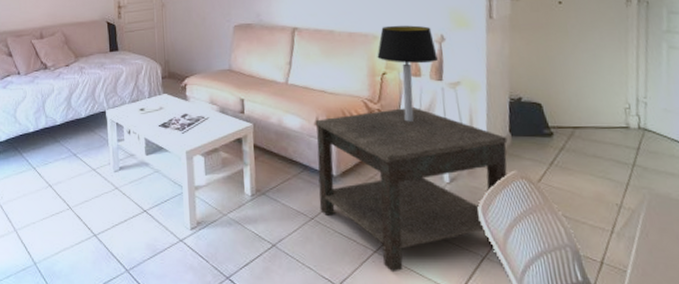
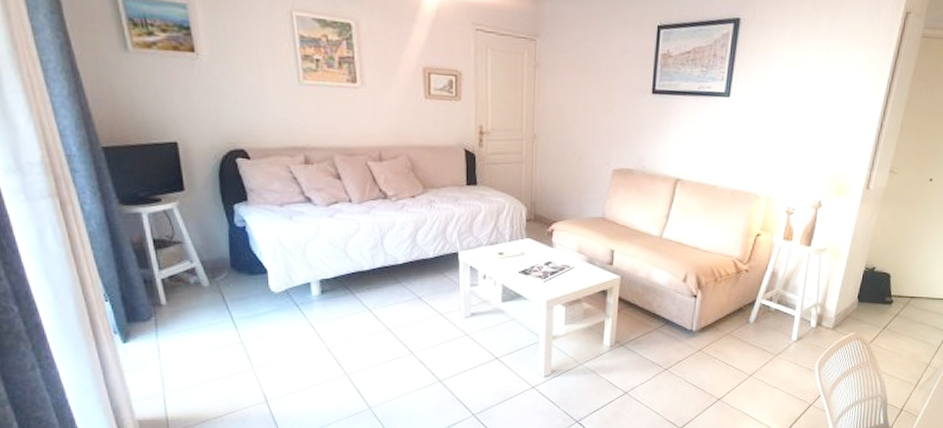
side table: present [315,106,508,273] -> none [675,269,854,417]
table lamp: present [377,25,438,122] -> none [755,187,812,283]

